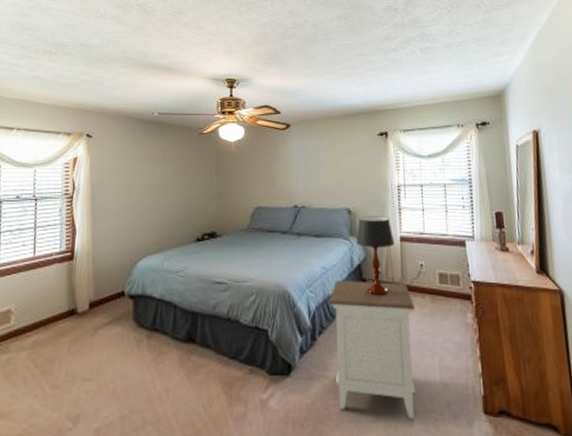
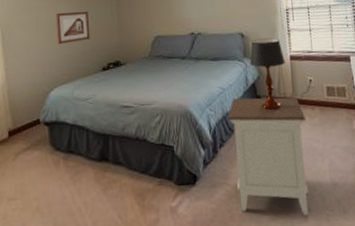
picture frame: none [150,176,187,211] -> present [56,11,90,45]

